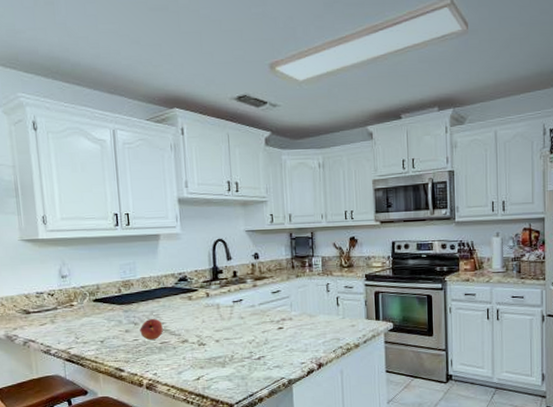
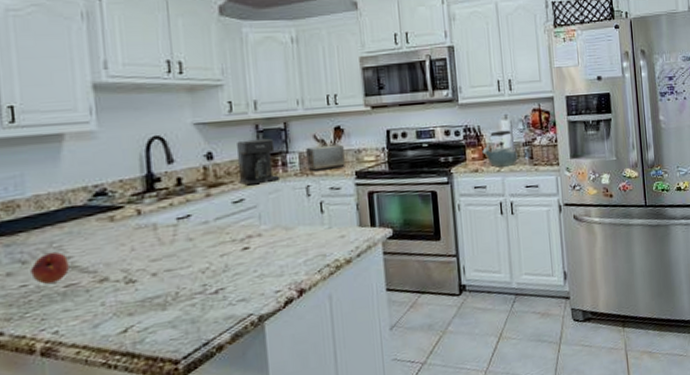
coffee maker: none [275,244,307,280] -> present [236,138,281,186]
toaster: none [327,251,357,273] -> present [306,144,345,172]
kettle: none [474,246,506,278] -> present [482,130,518,168]

